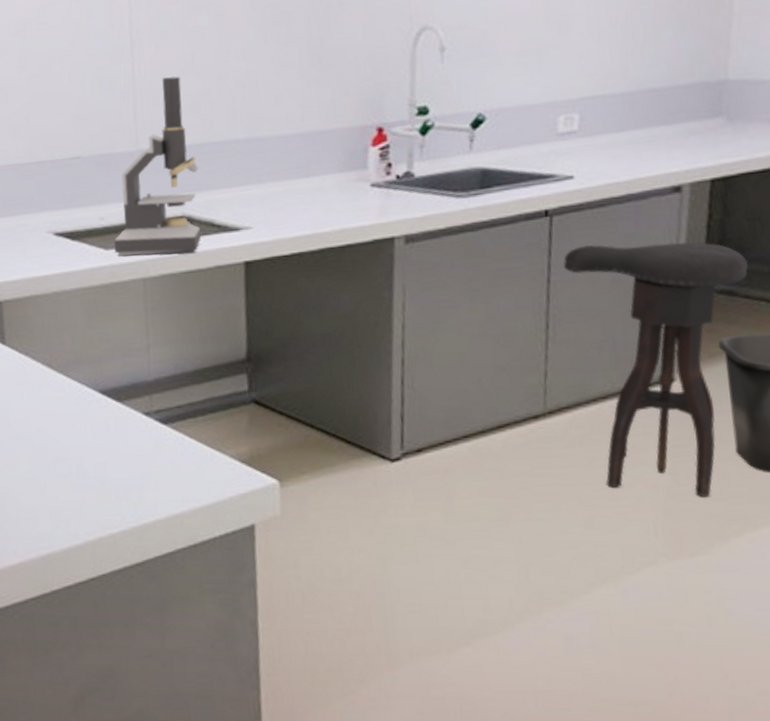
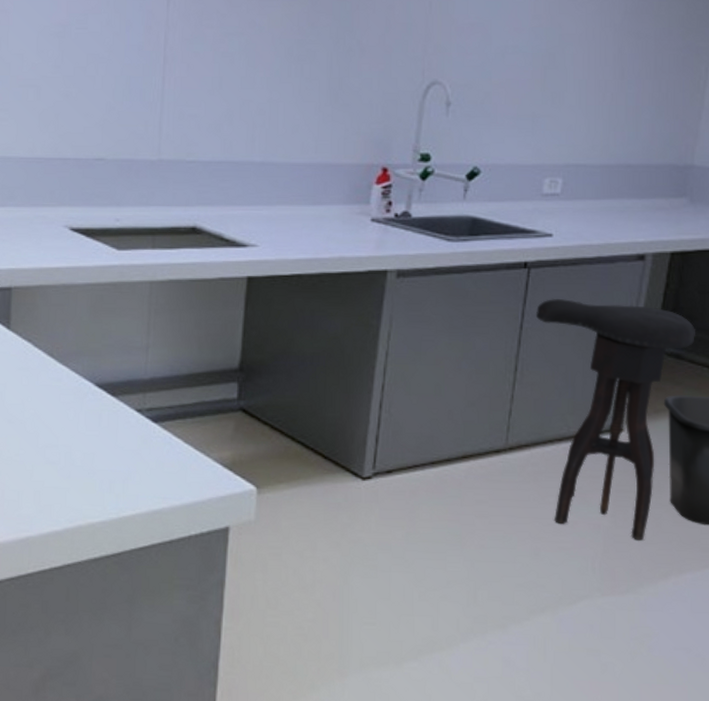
microscope: present [114,76,201,256] -> none [126,95,214,263]

